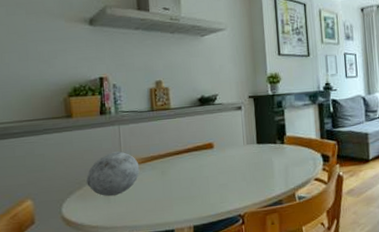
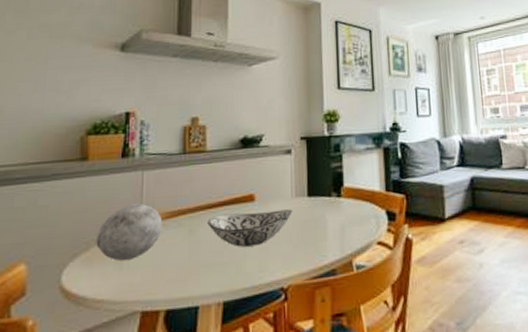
decorative bowl: none [176,154,245,184] -> present [207,209,293,247]

